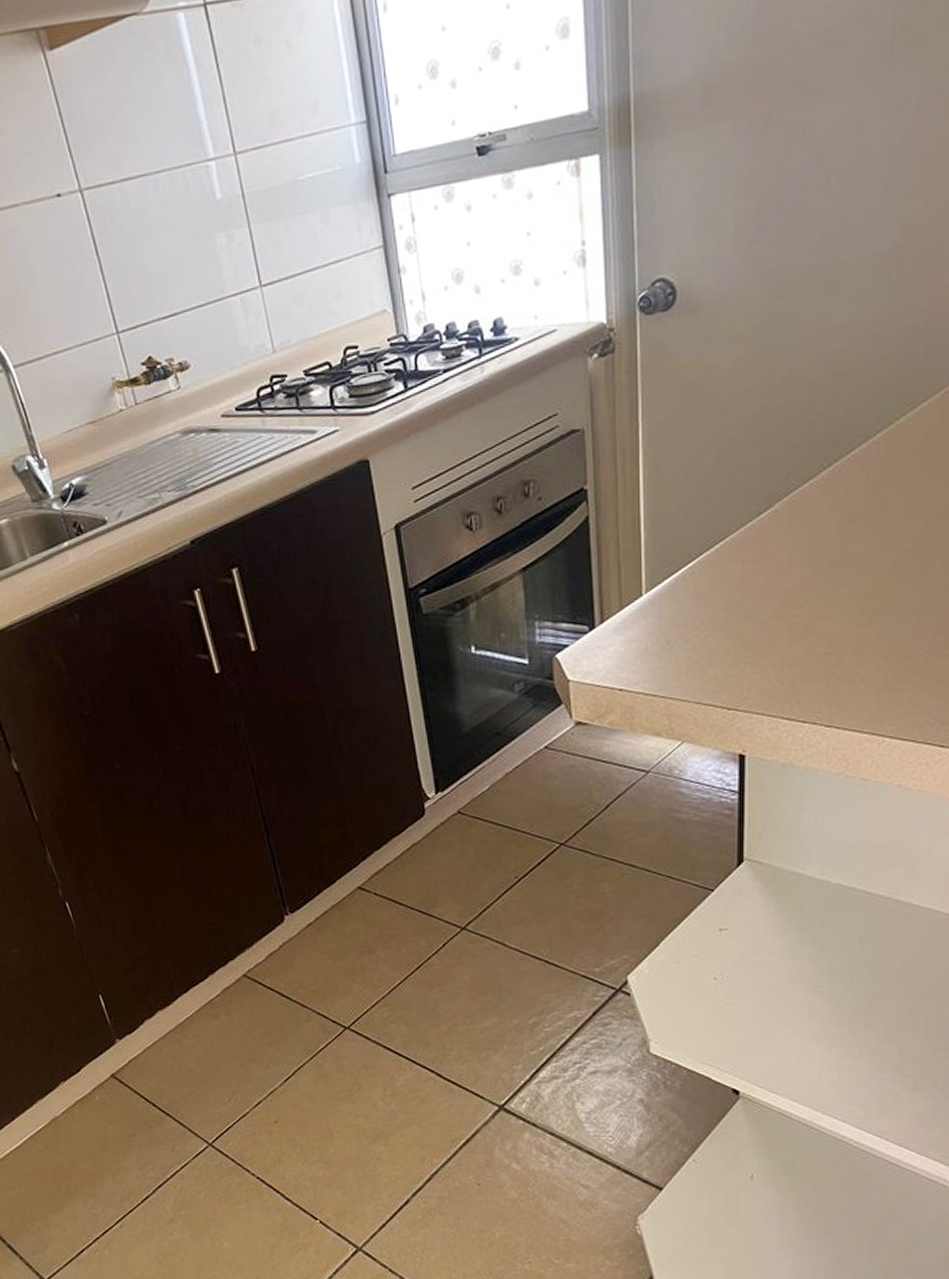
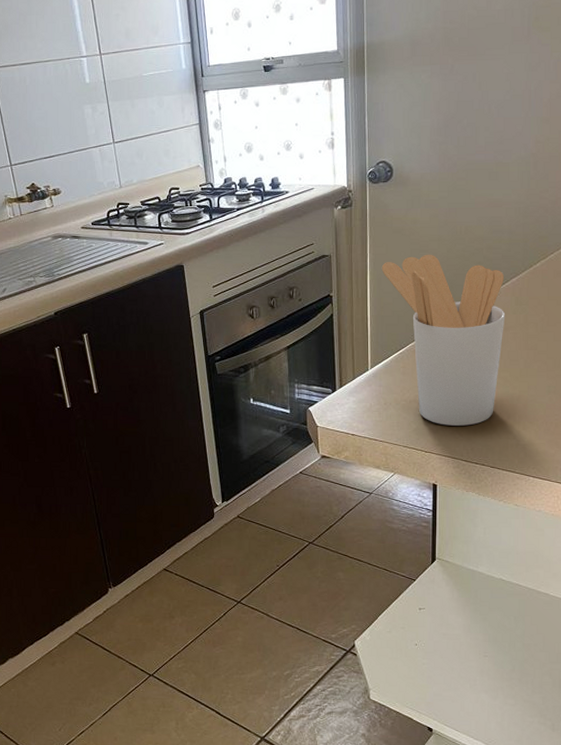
utensil holder: none [660,416,850,670] -> present [381,254,506,426]

